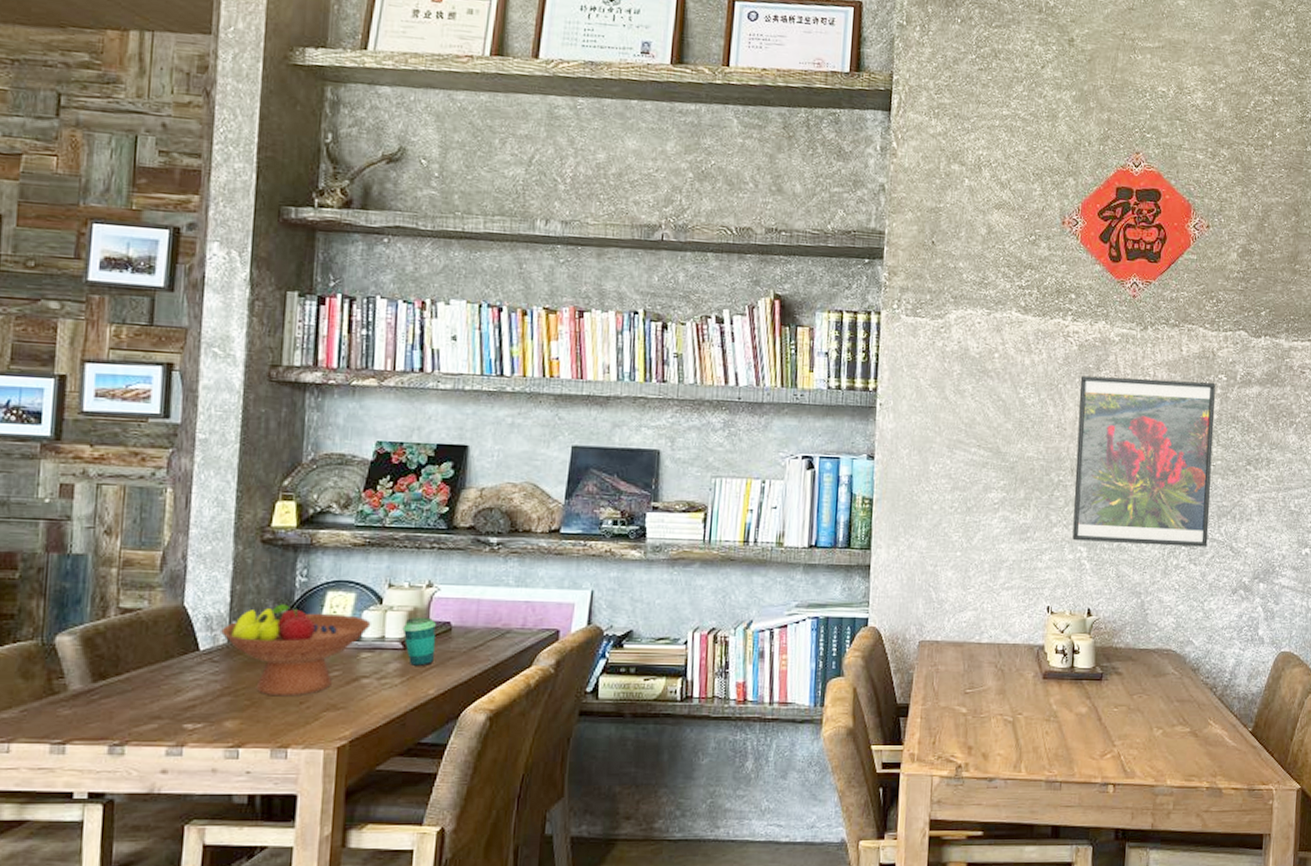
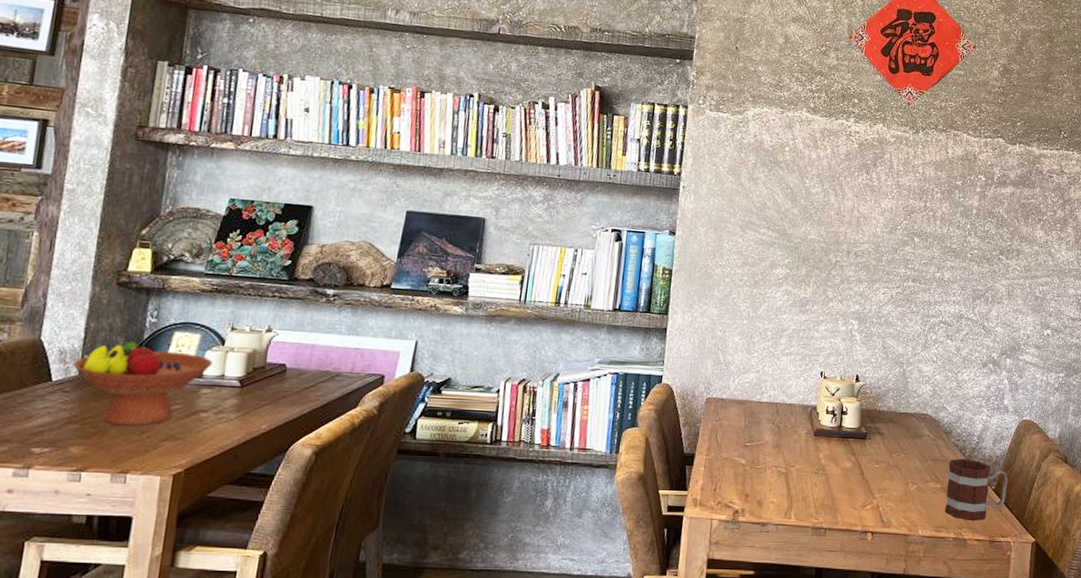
cup: present [402,616,436,666] -> none [241,358,272,403]
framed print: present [1072,375,1215,547] -> none [846,170,976,325]
mug: none [1196,698,1267,767] -> present [945,458,1009,521]

